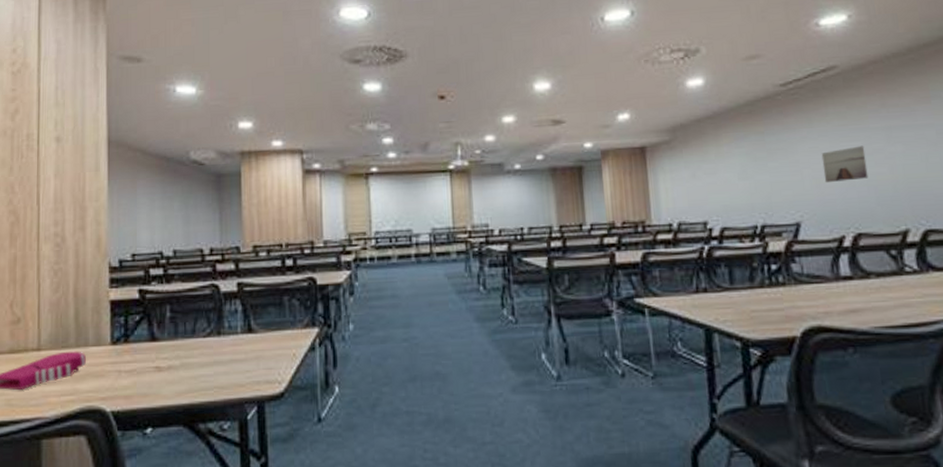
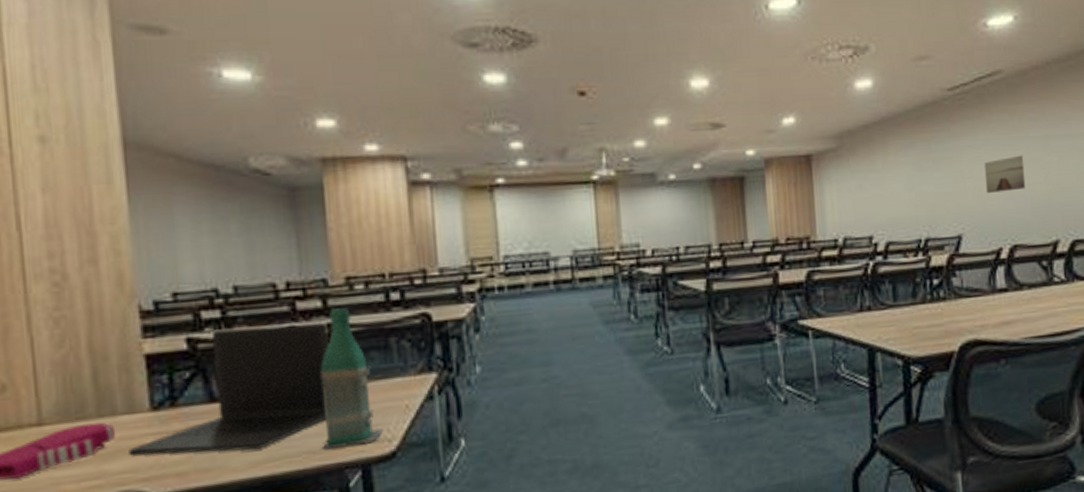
laptop: none [94,281,238,382] -> present [128,322,329,456]
bottle: none [228,270,275,387] -> present [320,308,383,451]

